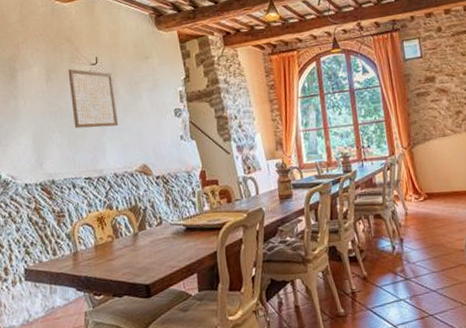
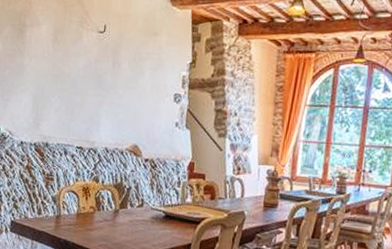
wall art: present [68,68,119,129] -> none [74,33,119,100]

